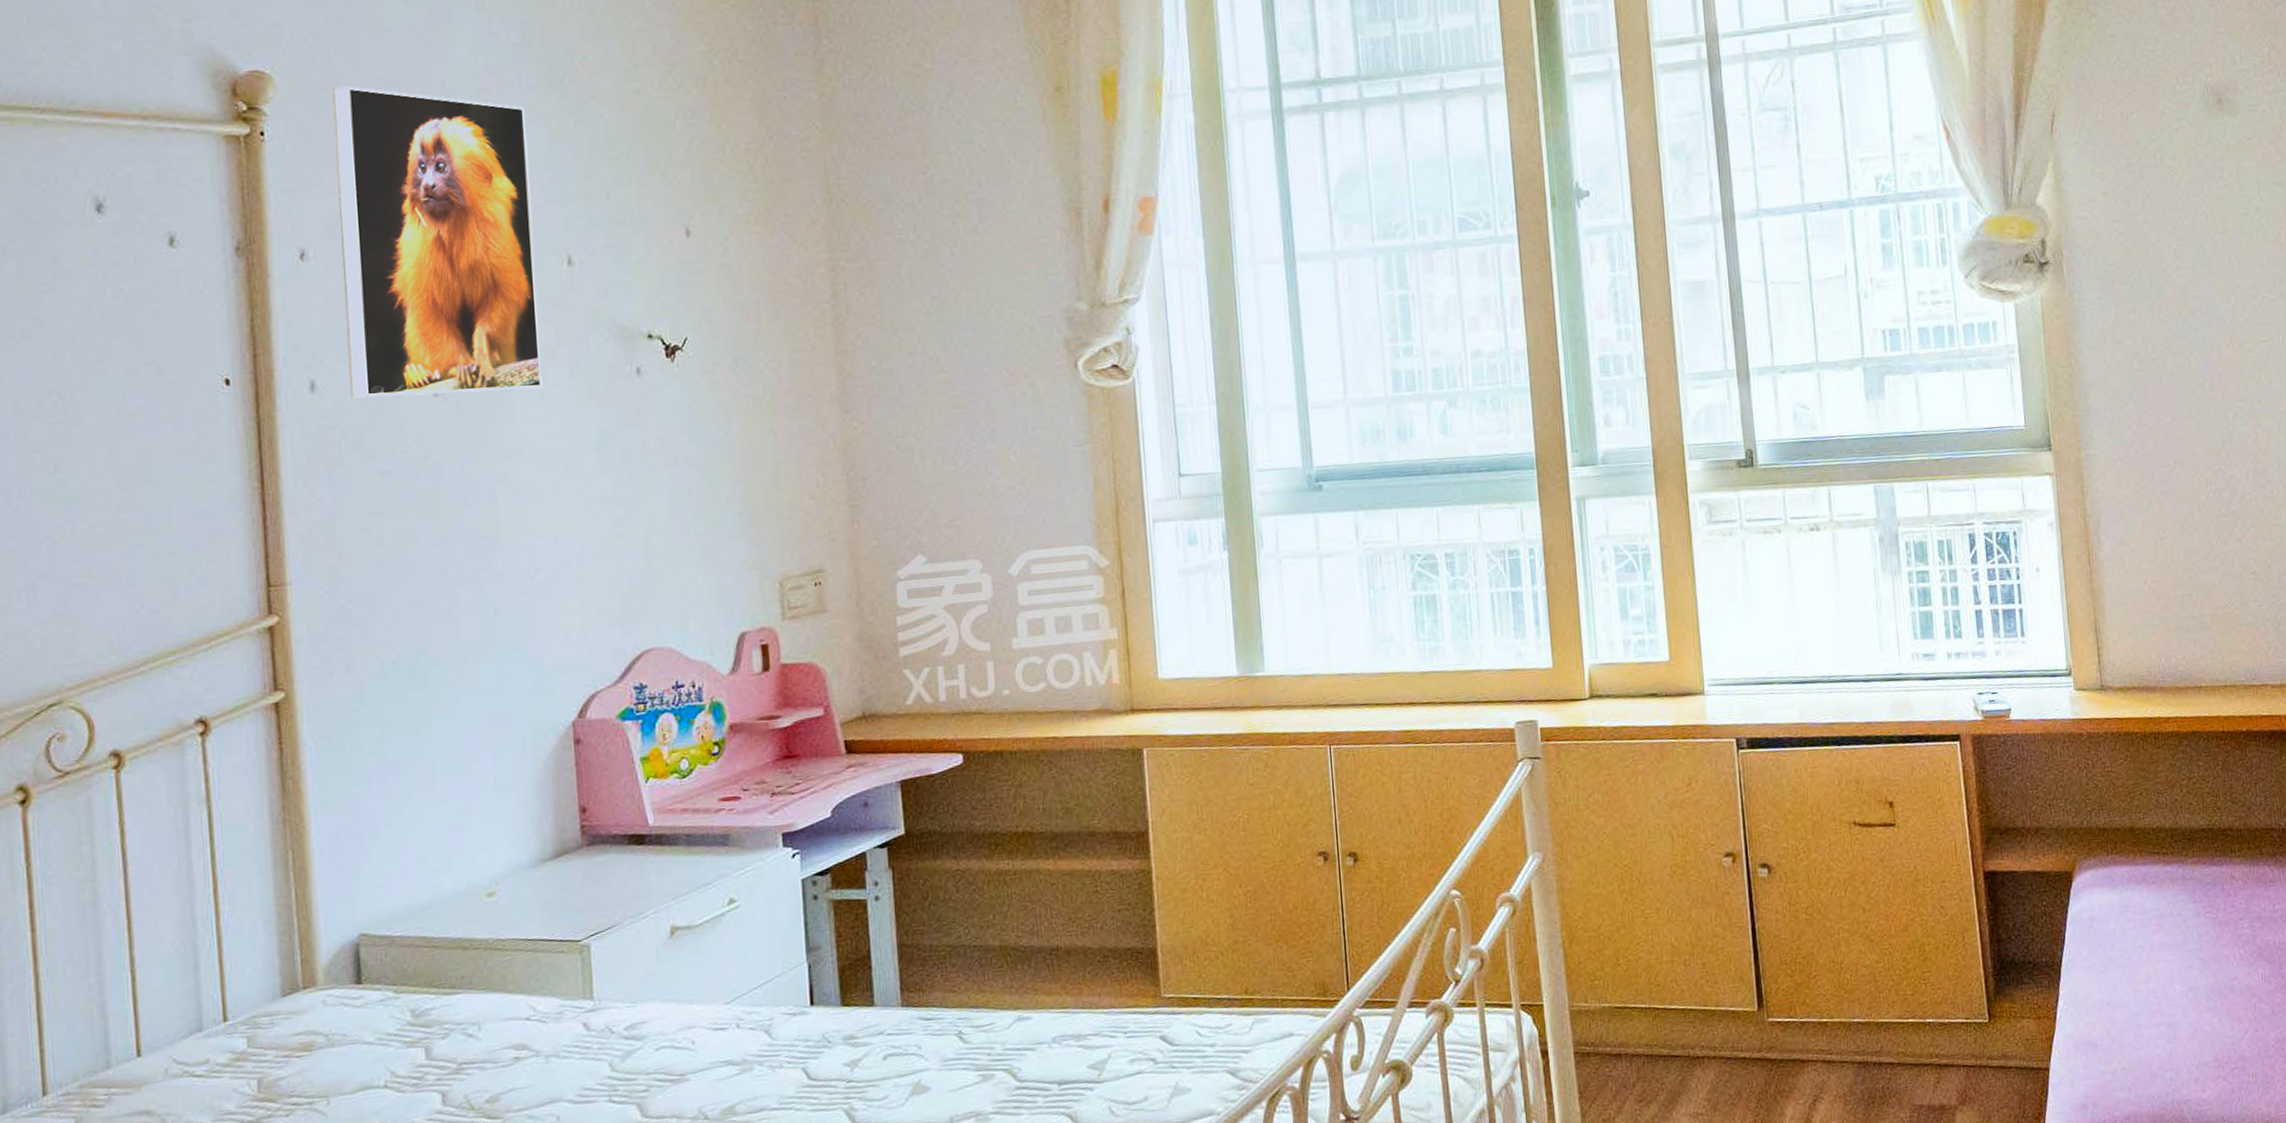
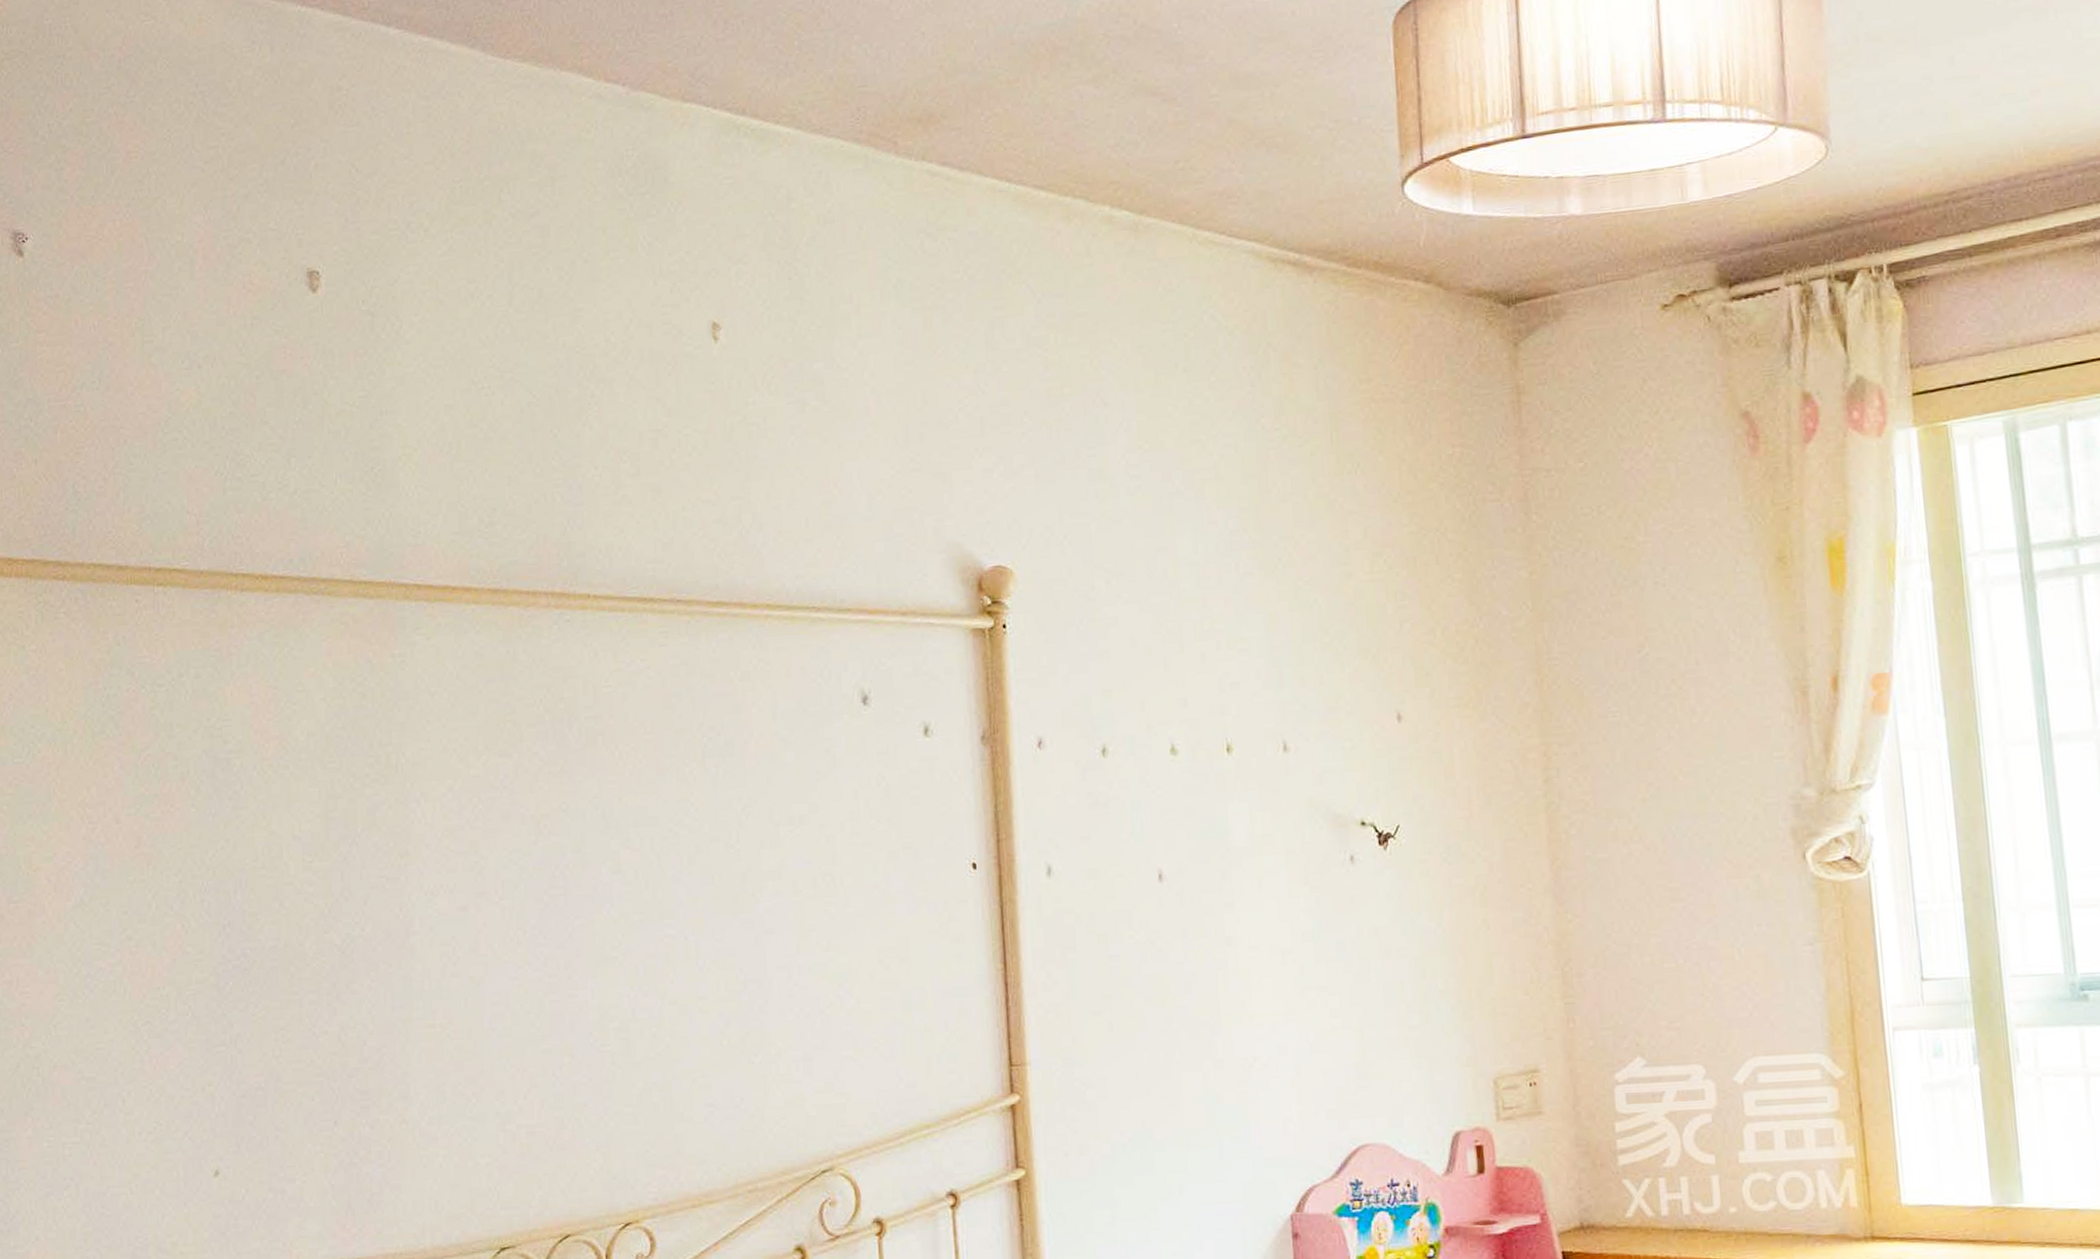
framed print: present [331,86,543,399] -> none [1065,578,1261,884]

